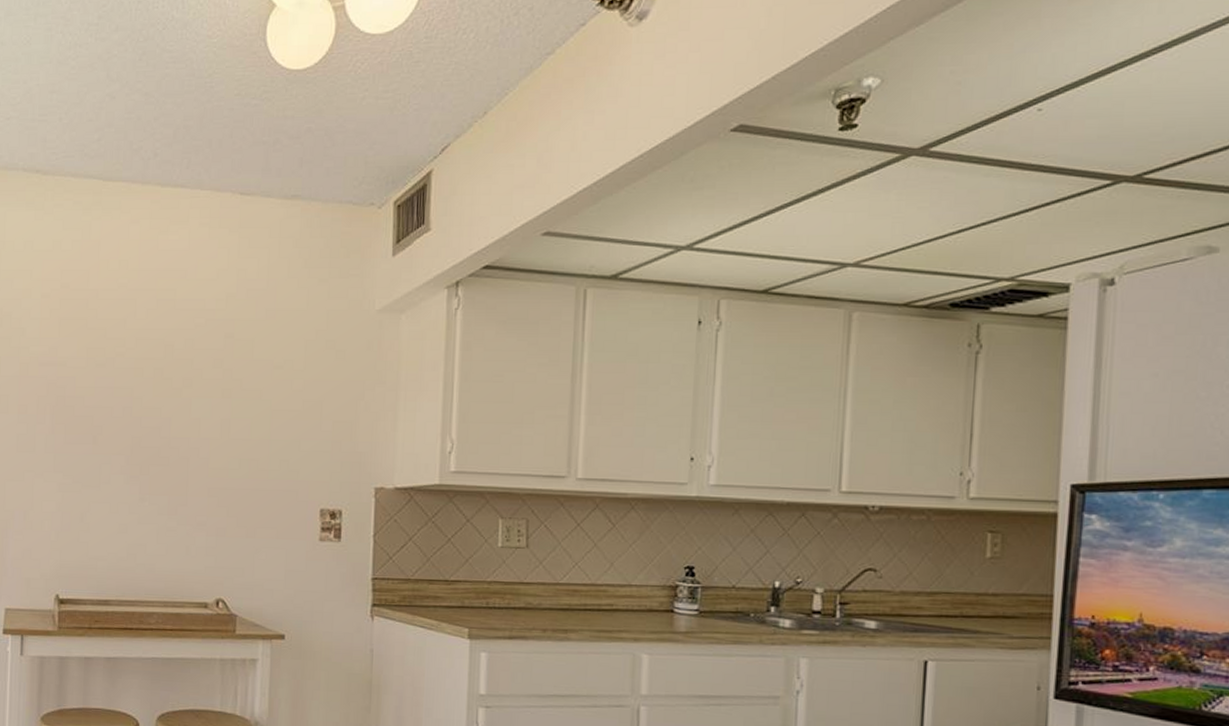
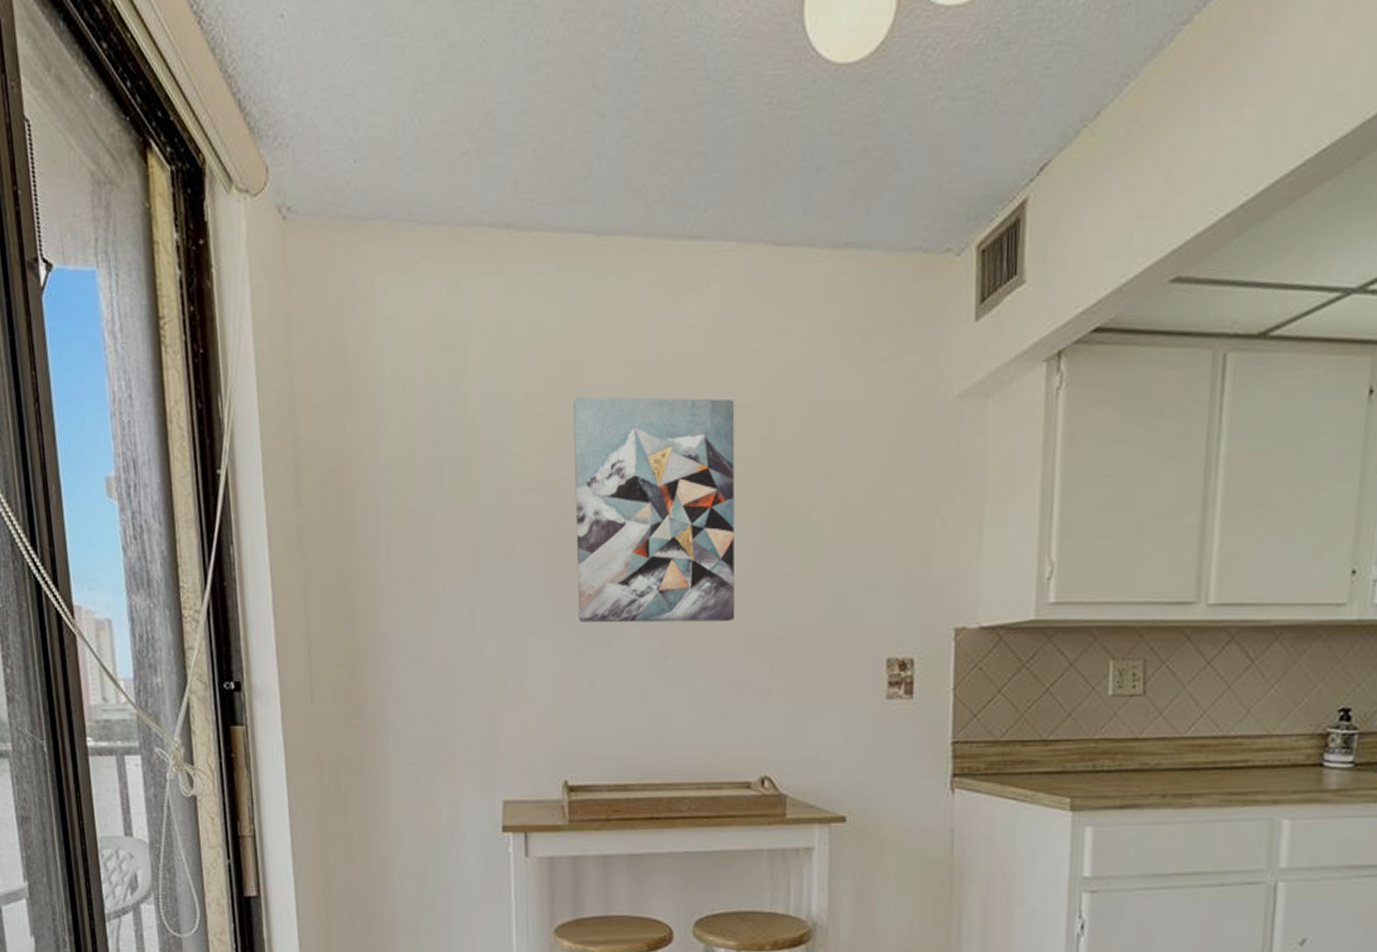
wall art: none [75,297,205,473] -> present [573,396,735,623]

